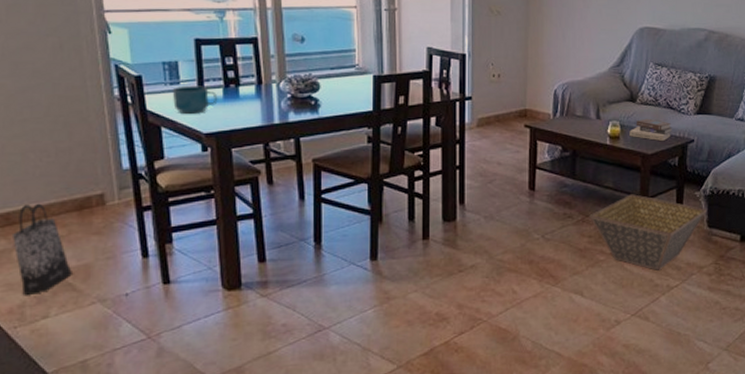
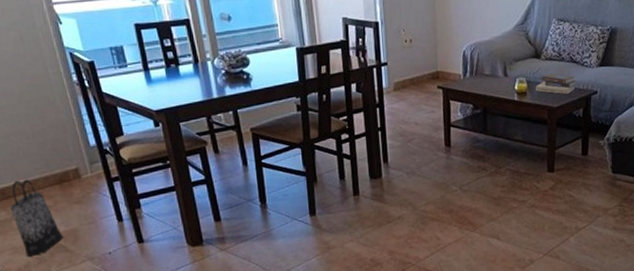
cup: present [172,85,218,114] -> none [121,67,162,94]
basket: present [589,194,707,270] -> none [502,145,611,214]

